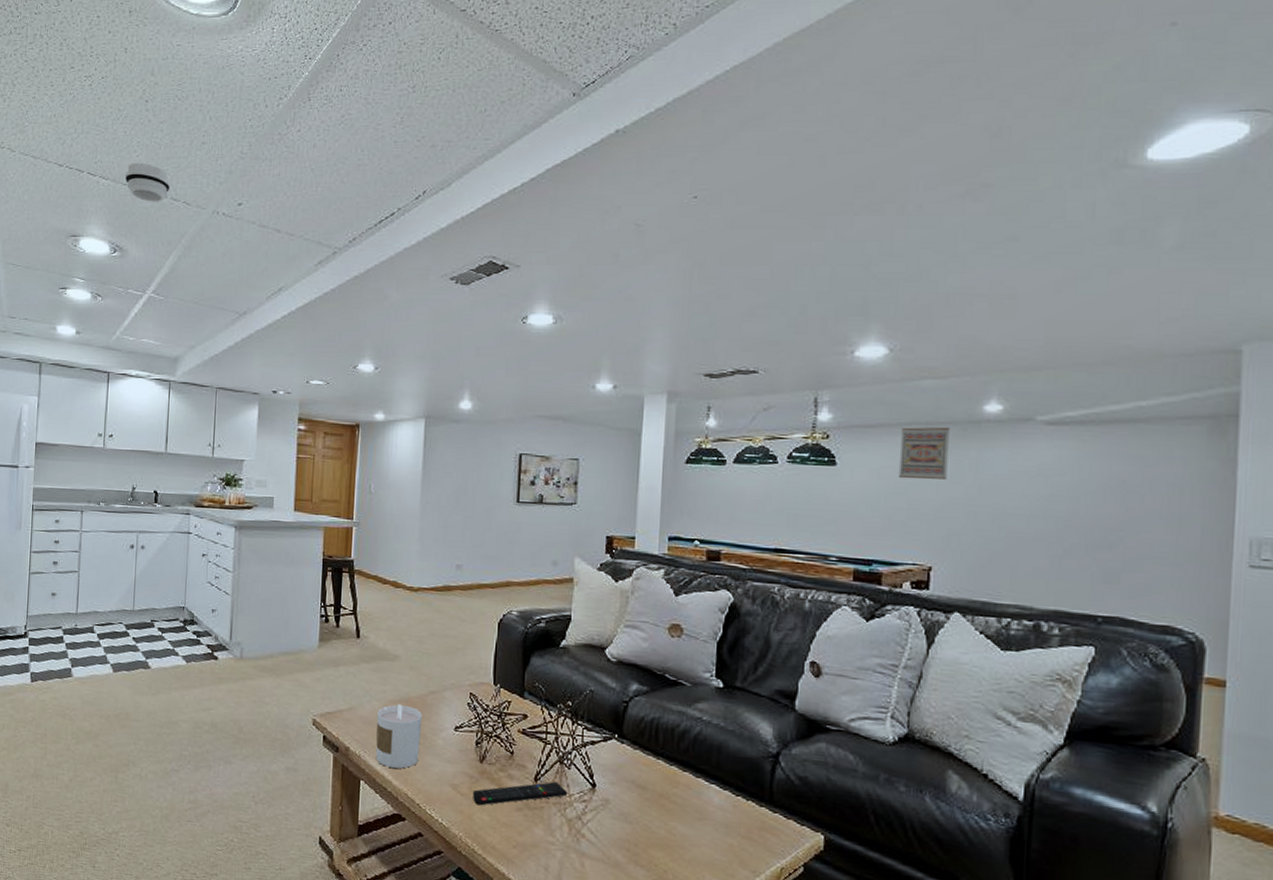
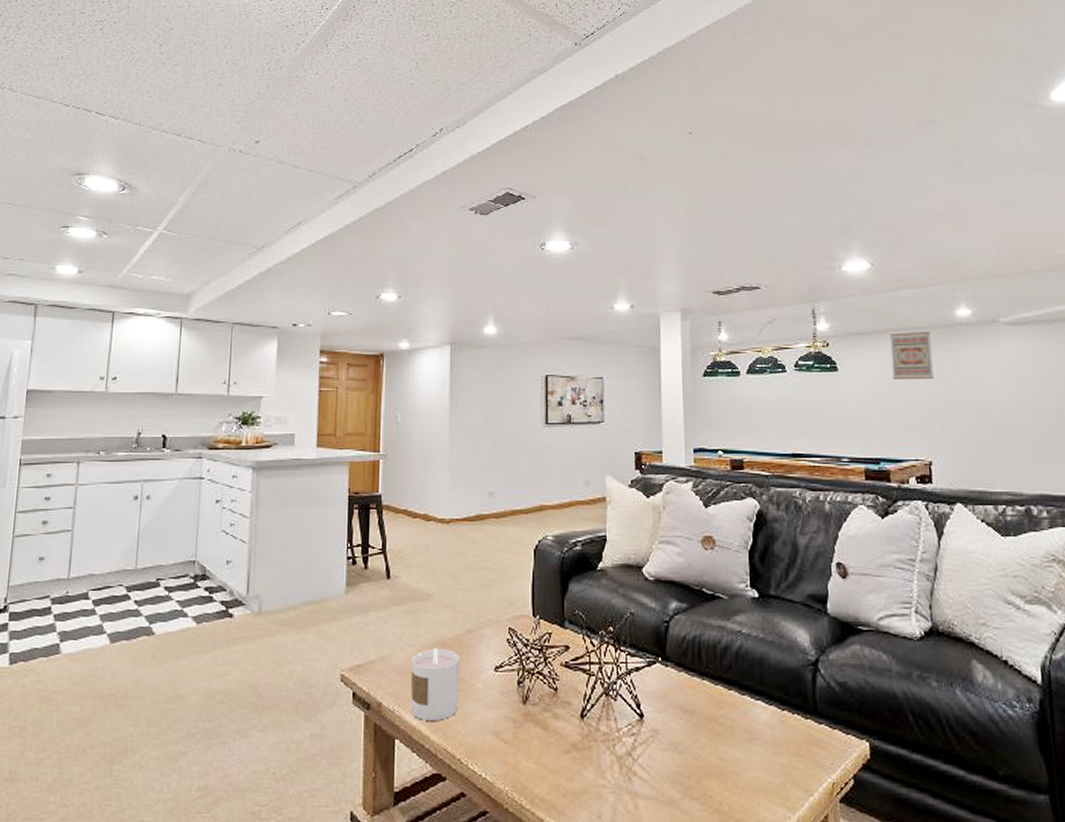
smoke detector: present [124,162,171,202] -> none [135,102,185,140]
remote control: present [473,781,568,806] -> none [518,716,616,753]

